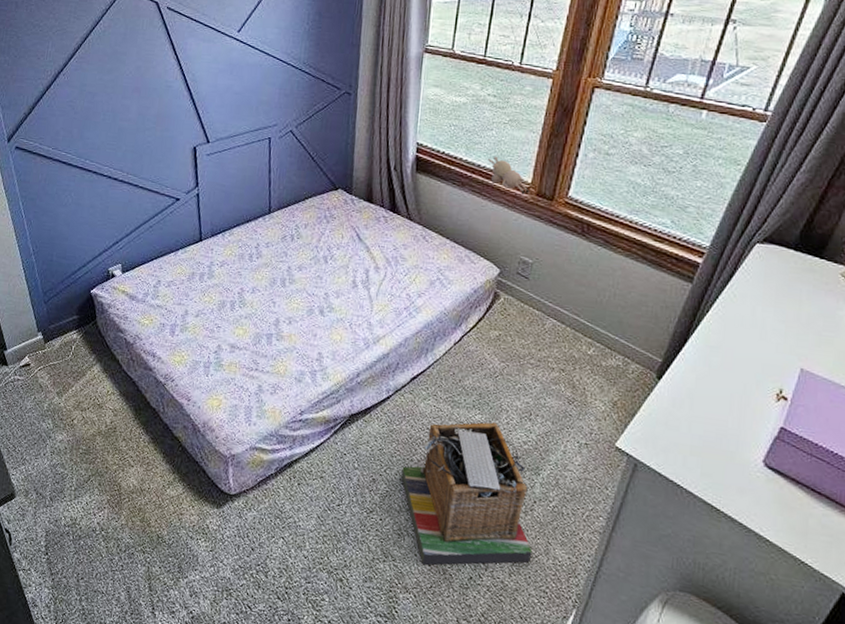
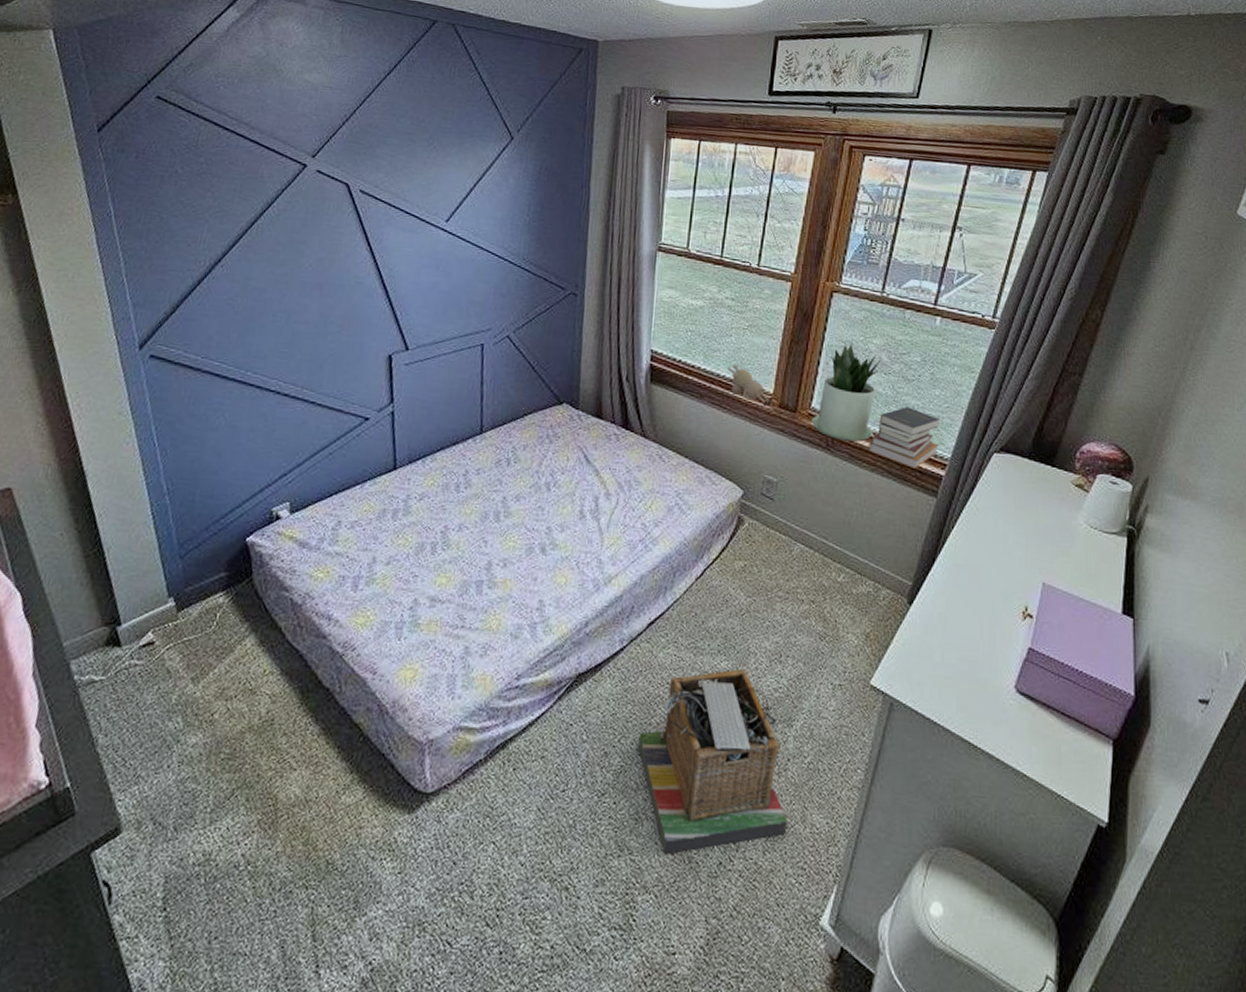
planter: none [568,137,643,230] -> present [811,344,883,443]
books: none [623,197,700,256] -> present [867,407,939,469]

